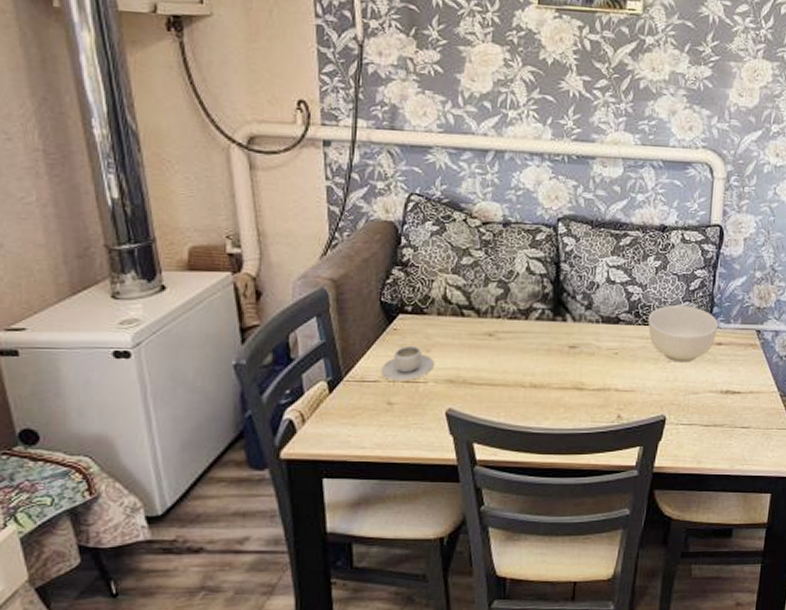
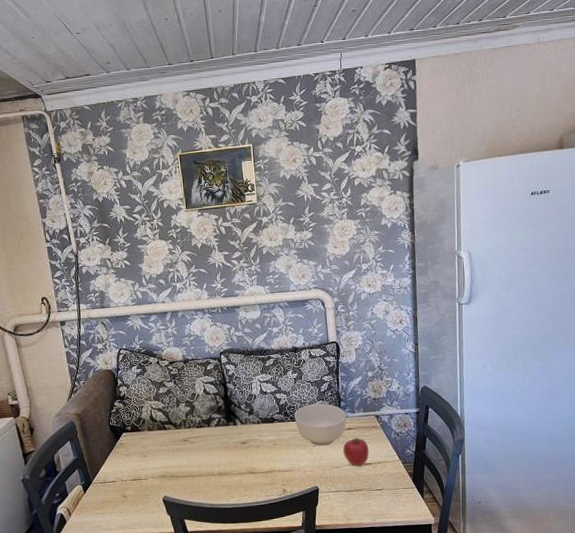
teacup: present [382,345,434,380] -> none [116,454,151,479]
fruit: none [706,357,741,395] -> present [343,438,369,466]

